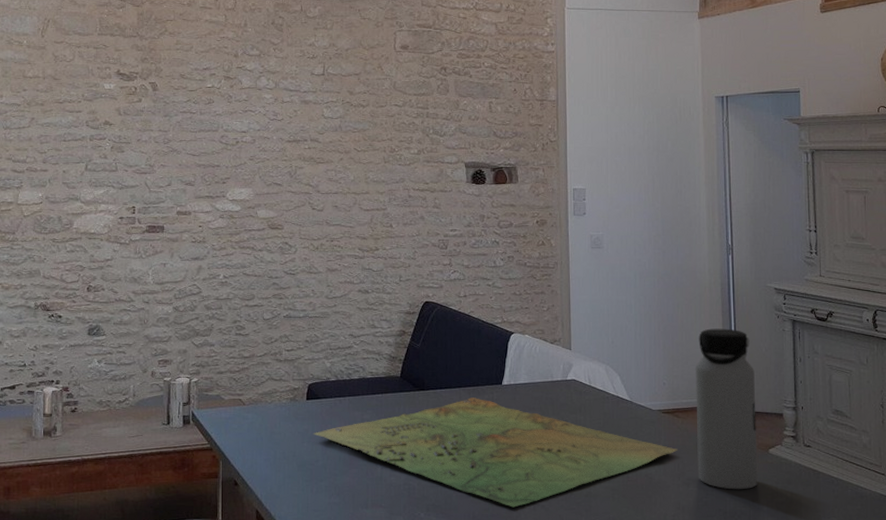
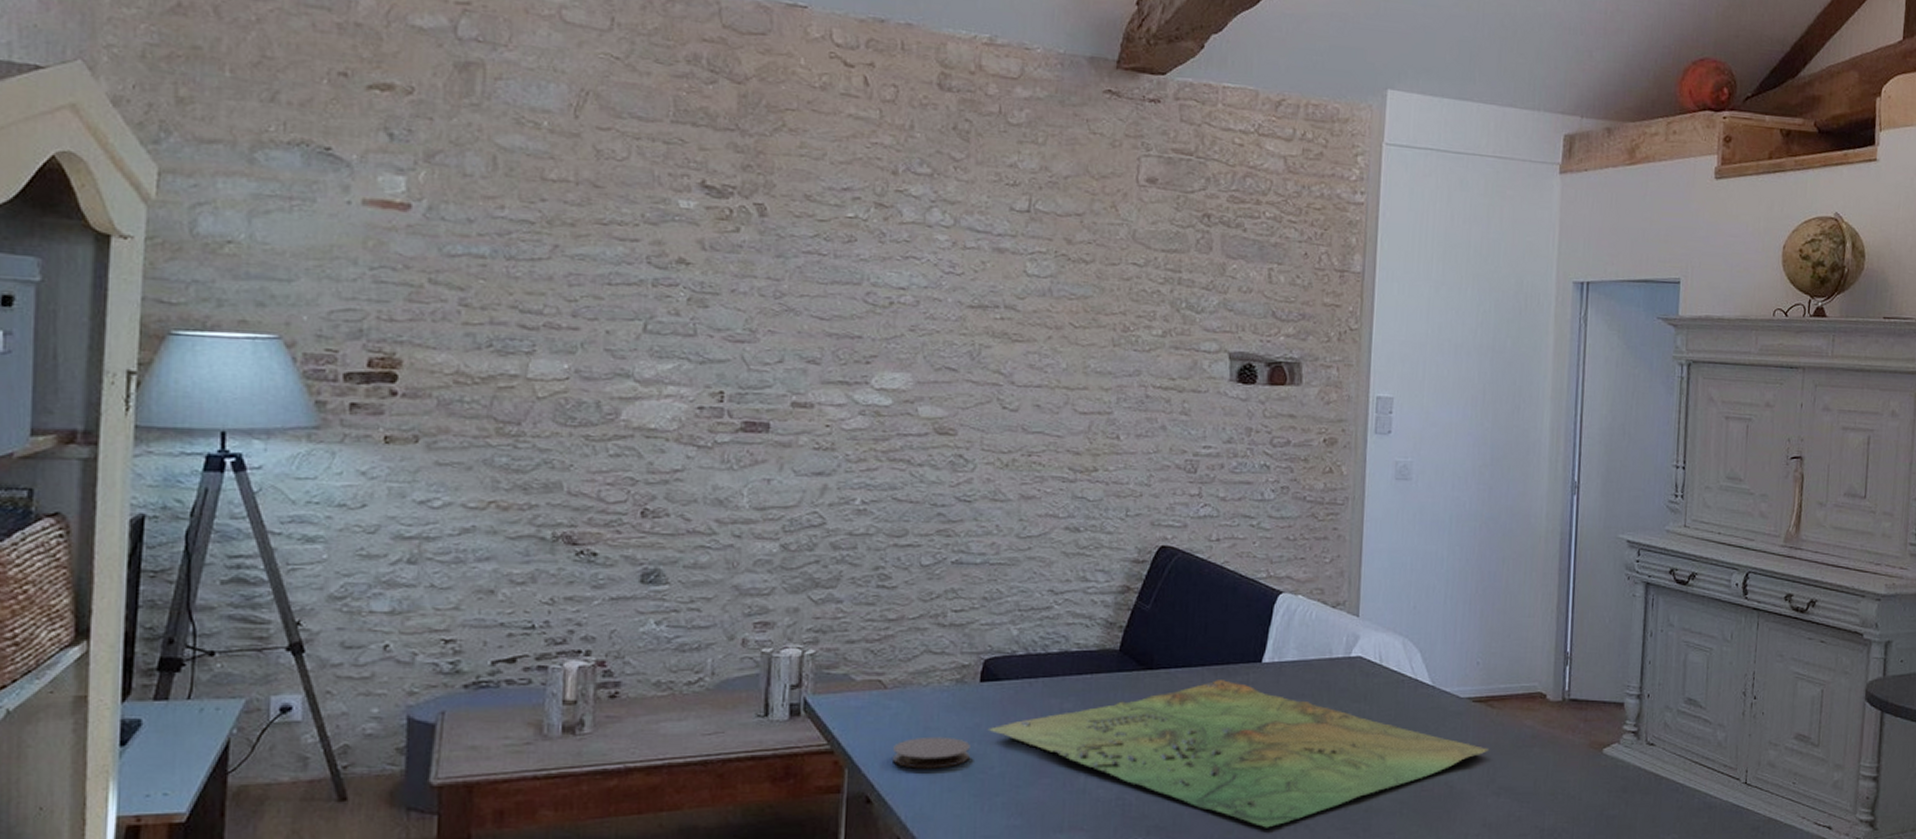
coaster: none [251,438,302,462] -> present [893,736,970,769]
water bottle: present [695,328,758,490] -> none [1512,591,1594,801]

